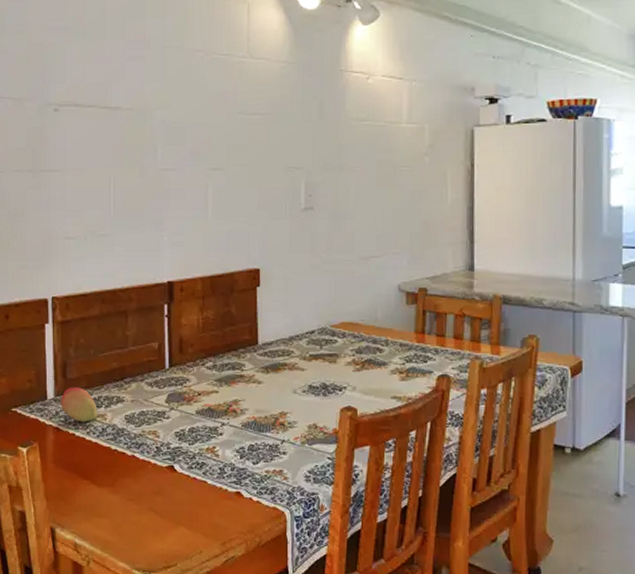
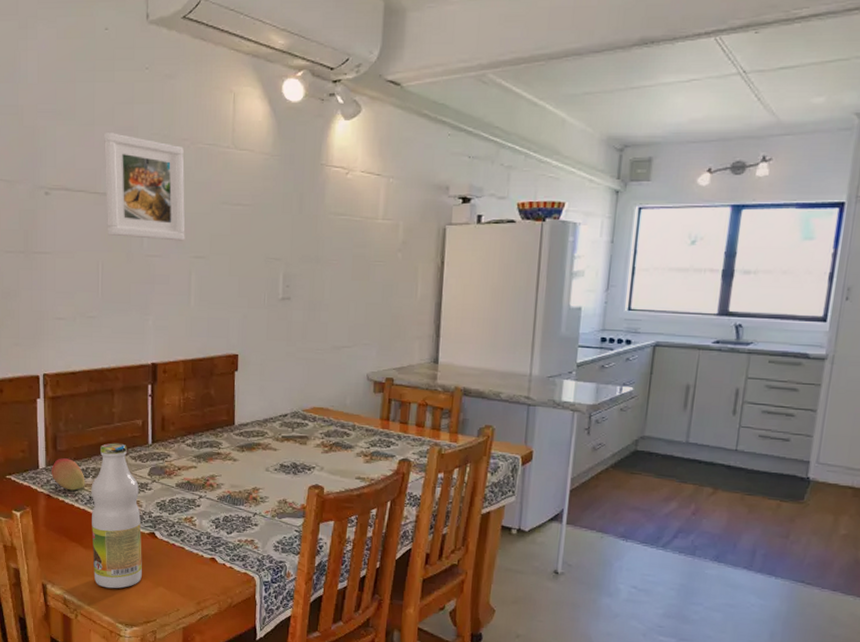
bottle: none [104,368,160,531] -> present [91,443,142,589]
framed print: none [115,47,201,153] -> present [104,133,185,241]

